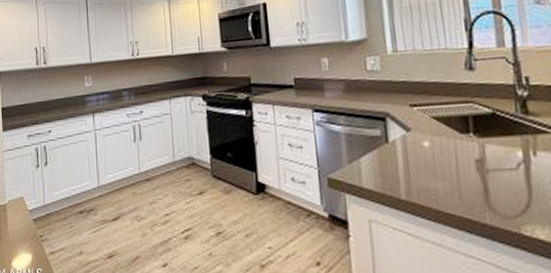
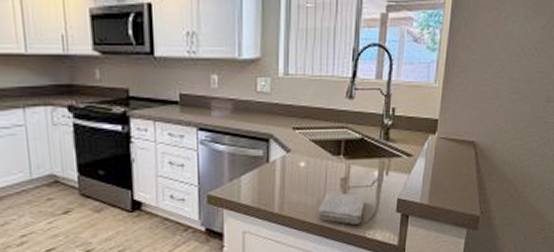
washcloth: none [453,175,513,217] -> present [318,191,364,225]

